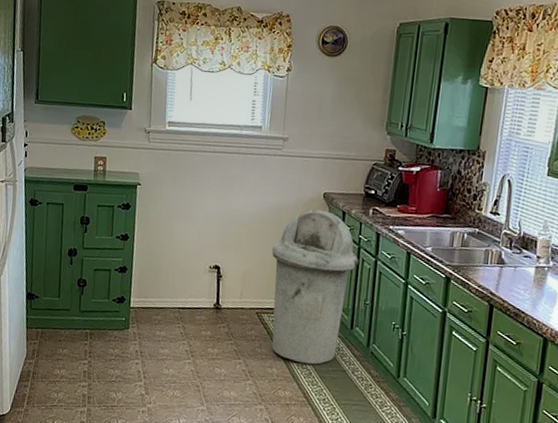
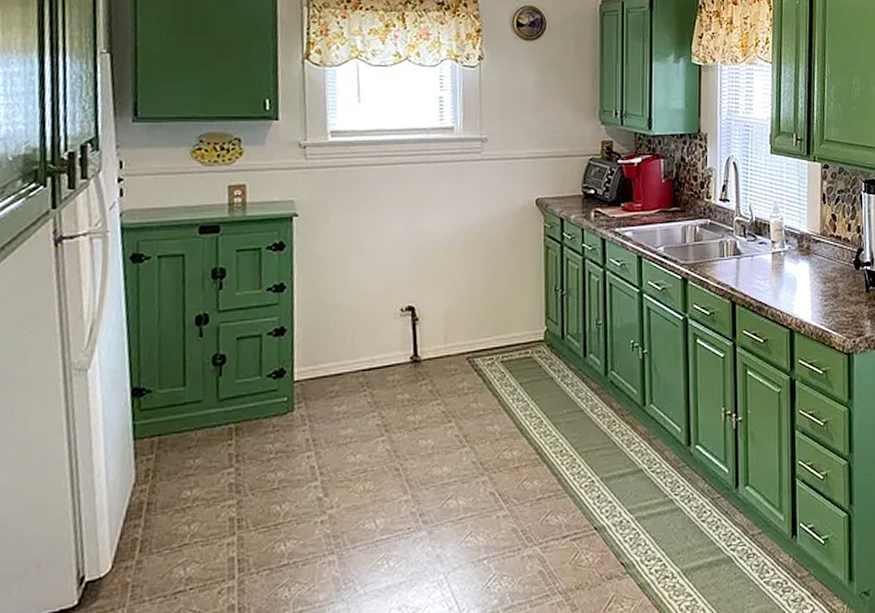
trash can: present [271,209,359,365] -> none [479,220,585,412]

